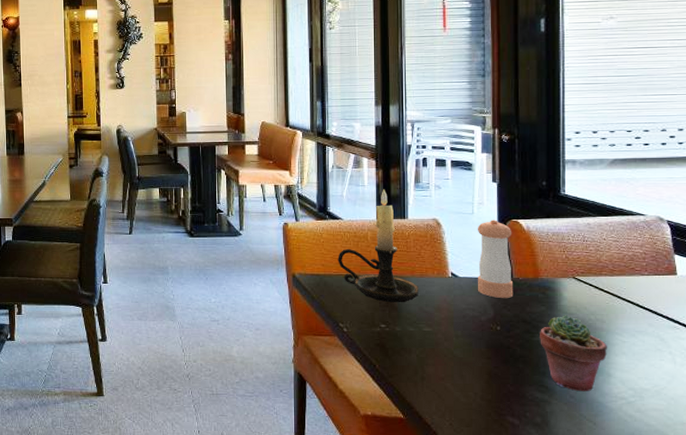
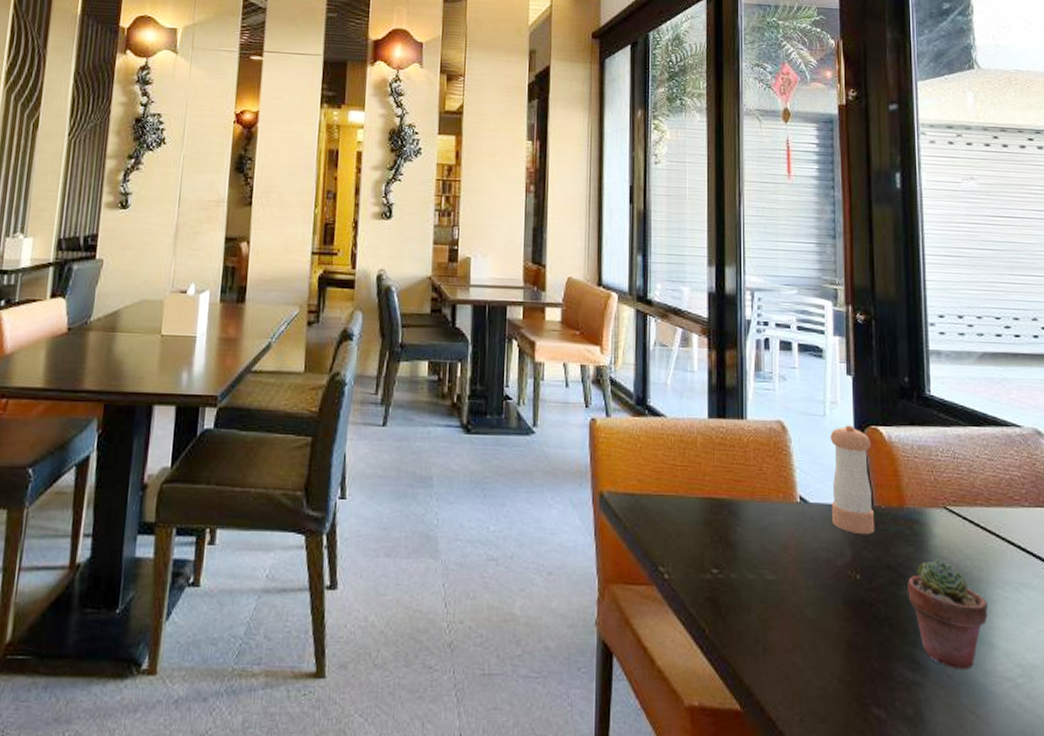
candle holder: present [338,189,418,303] -> none [658,378,760,538]

